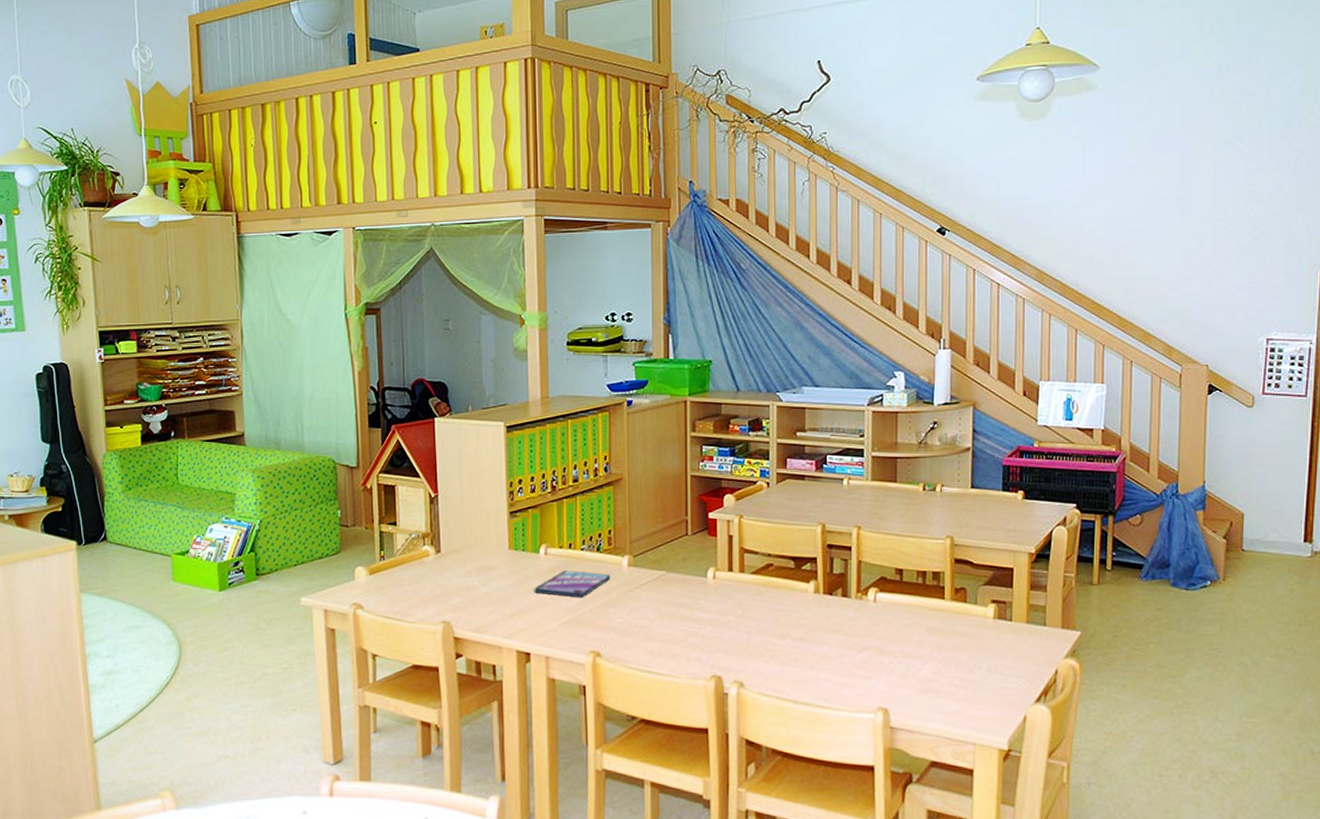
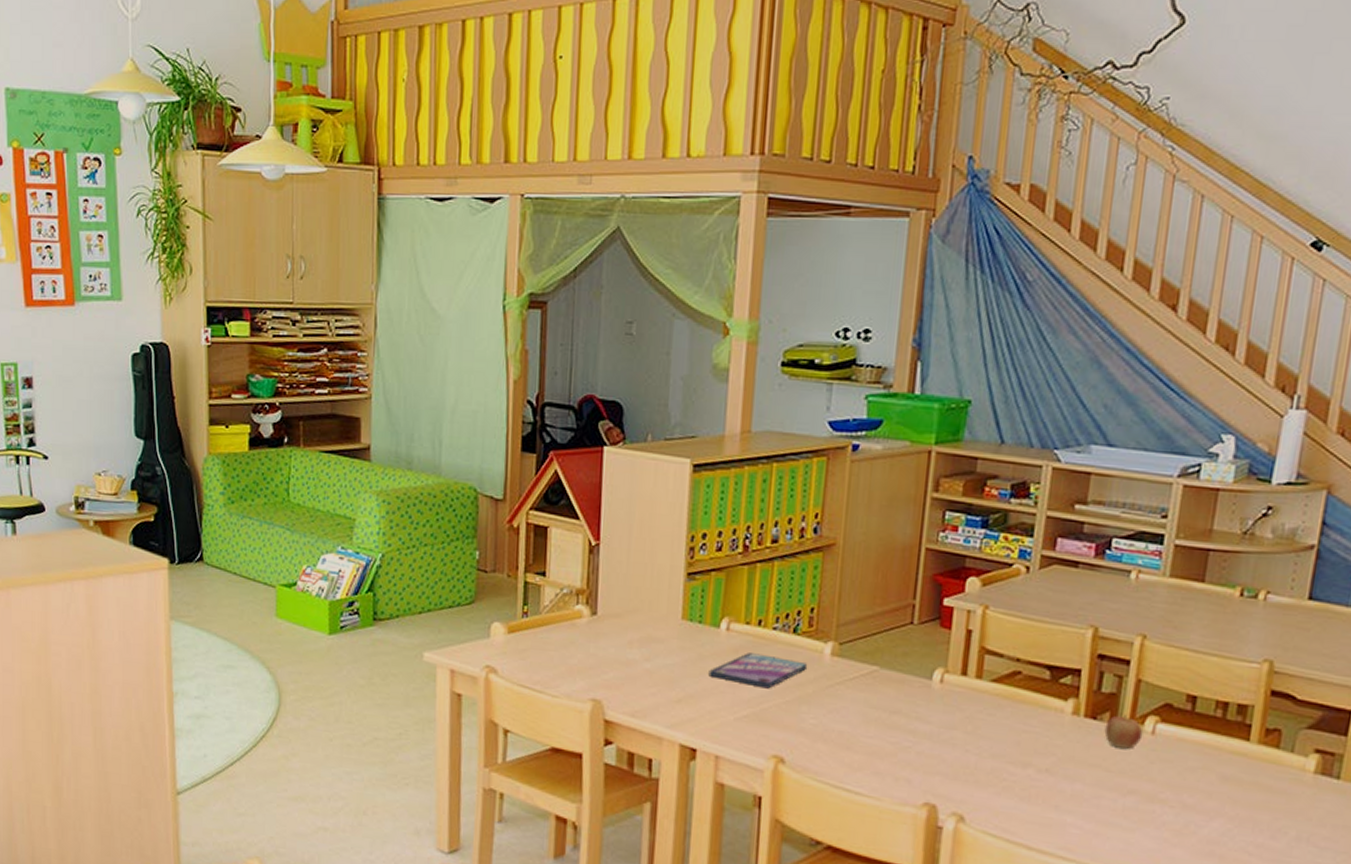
apple: none [839,589,868,615] -> present [1104,714,1144,749]

